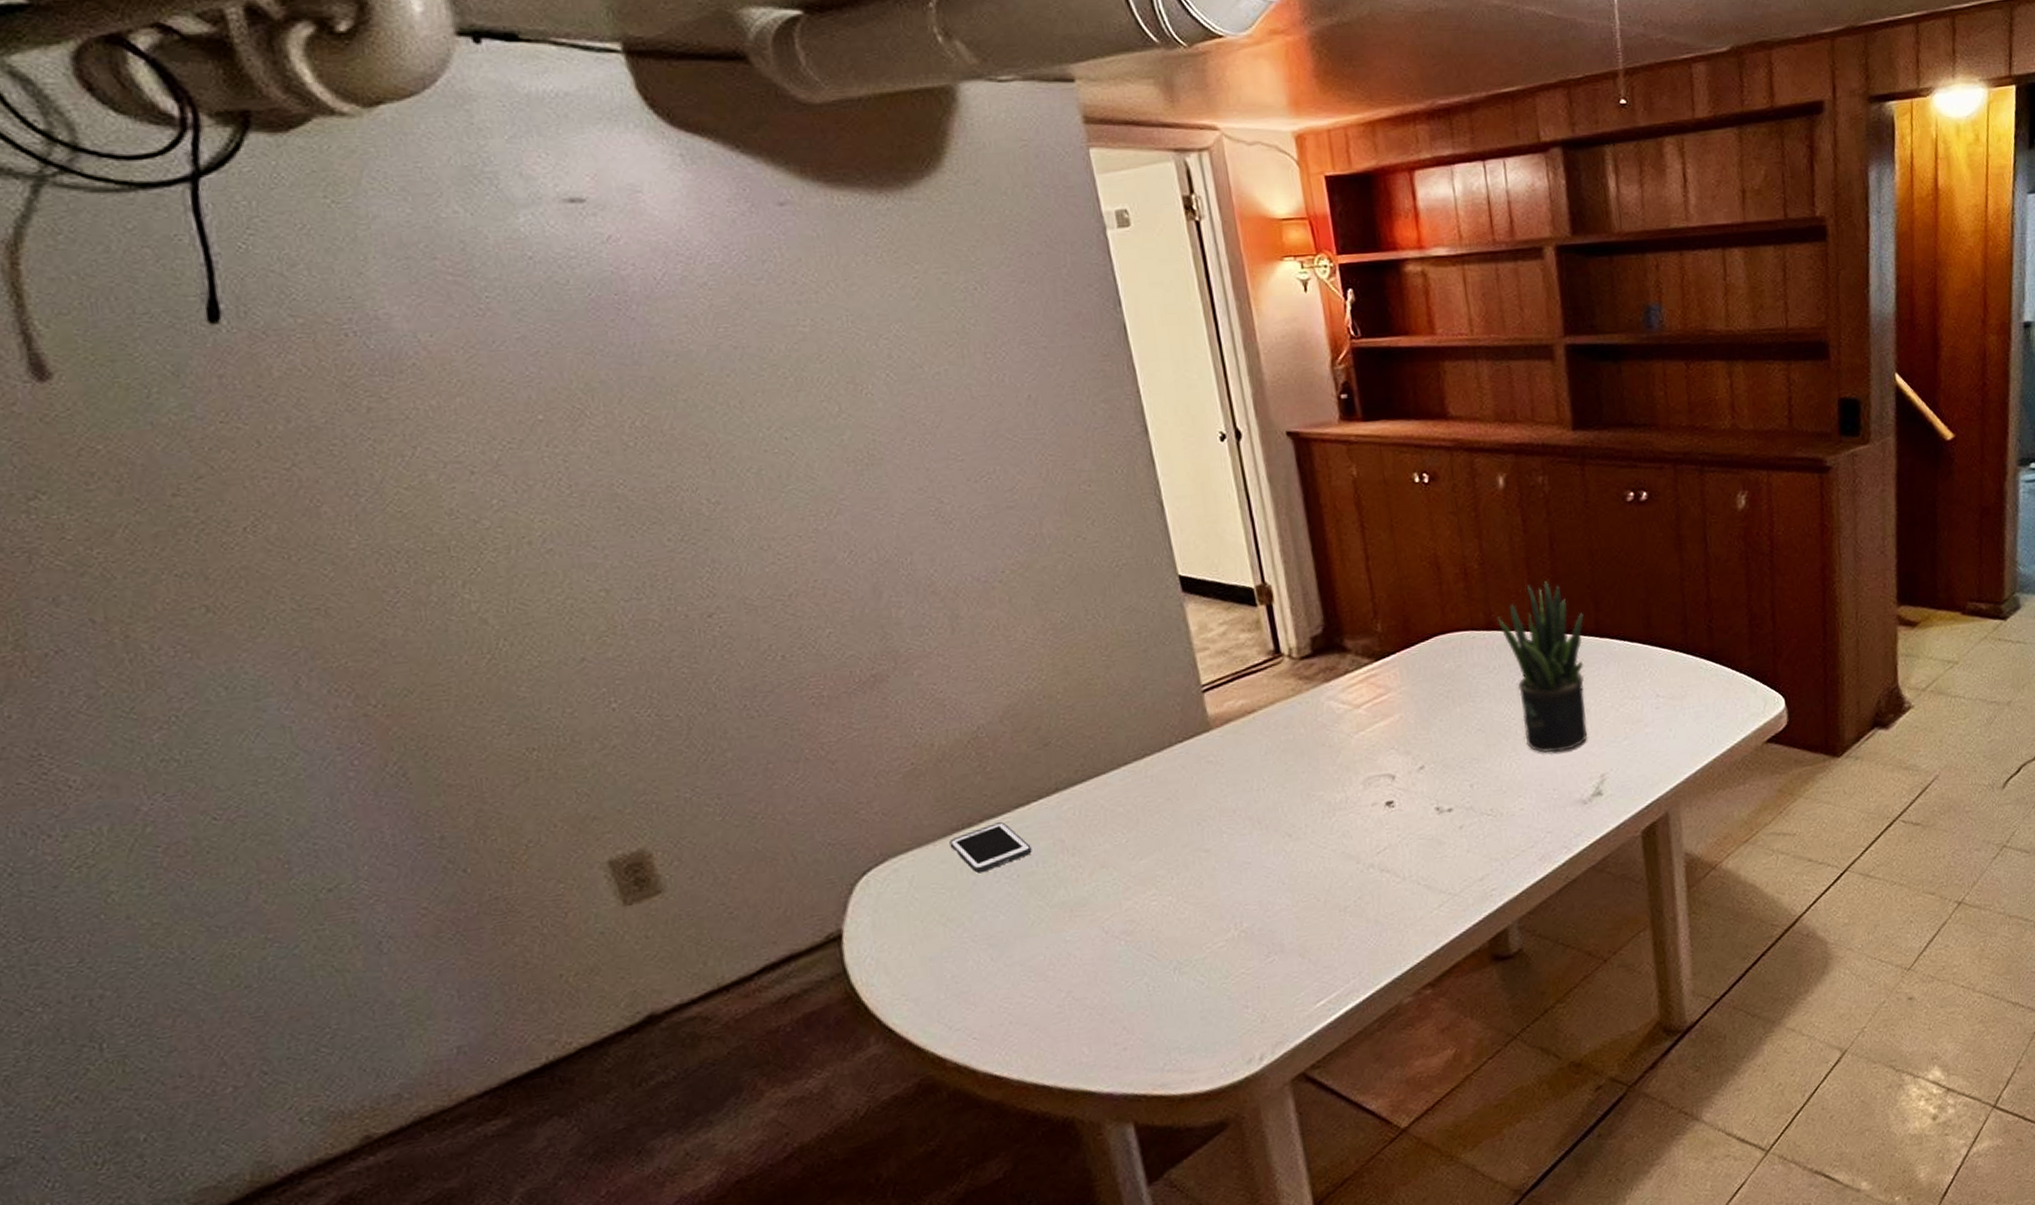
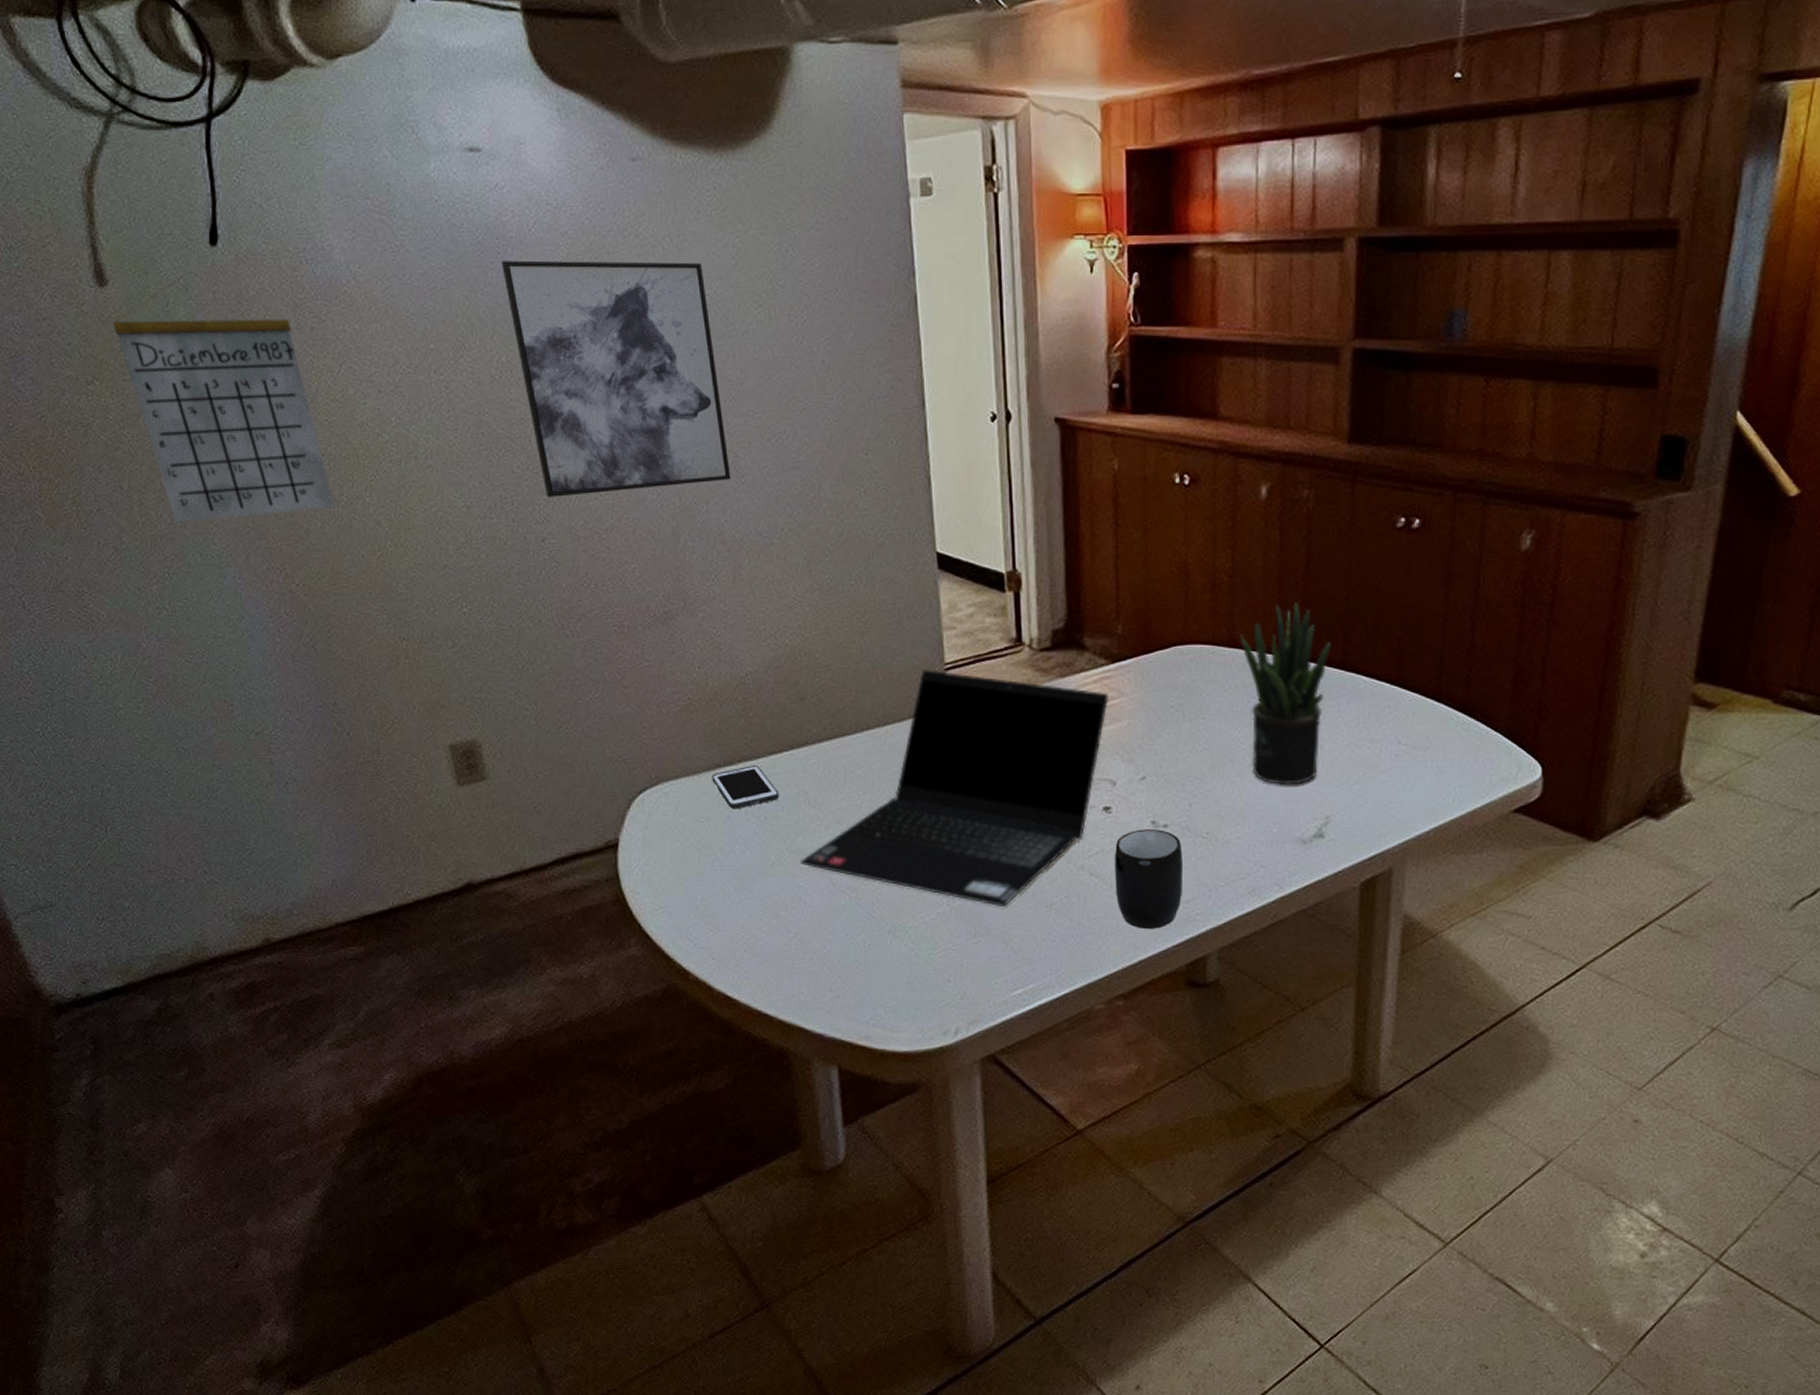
calendar: none [62,355,421,654] -> present [112,271,335,523]
wall art: none [623,306,937,570] -> present [501,260,731,498]
laptop computer: none [1064,690,1377,921] -> present [800,669,1108,906]
mug: none [1402,814,1476,915] -> present [1115,829,1182,929]

